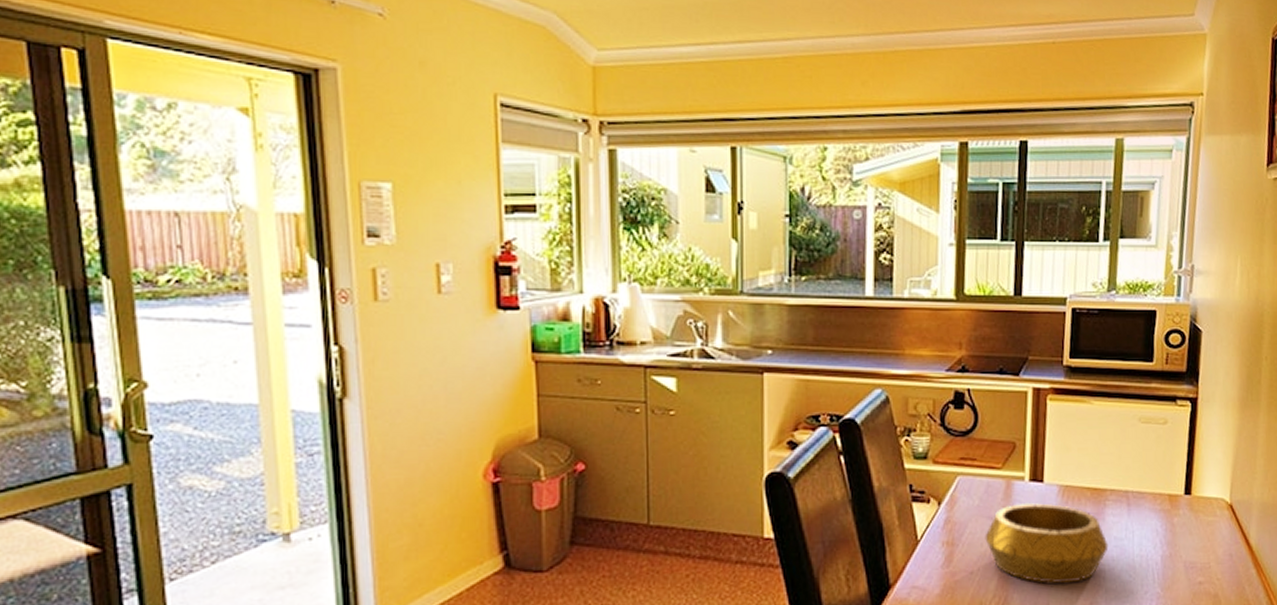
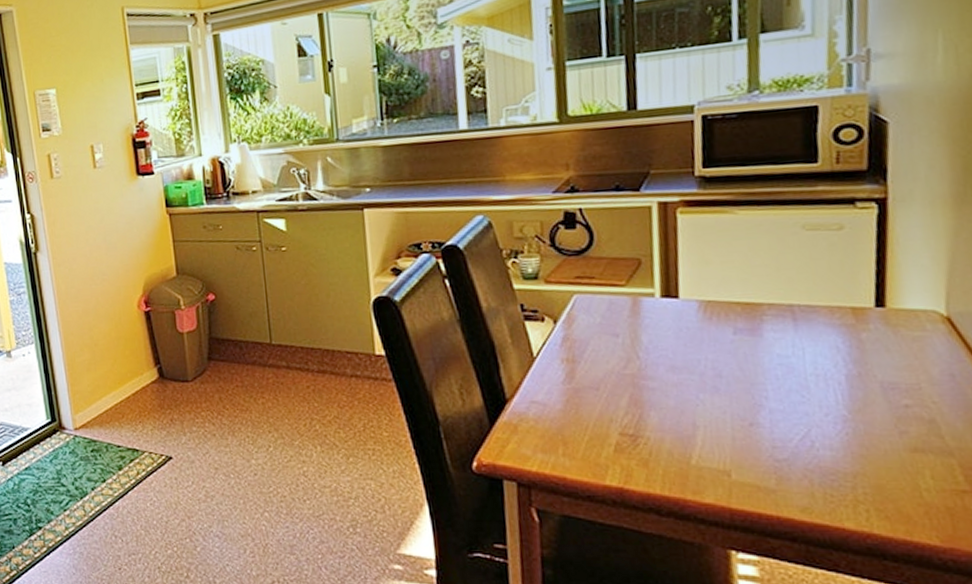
decorative bowl: present [985,502,1109,584] -> none [610,319,770,403]

